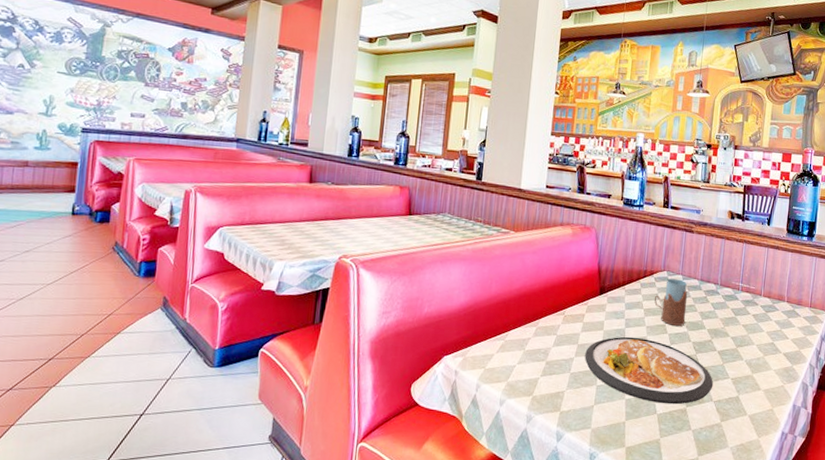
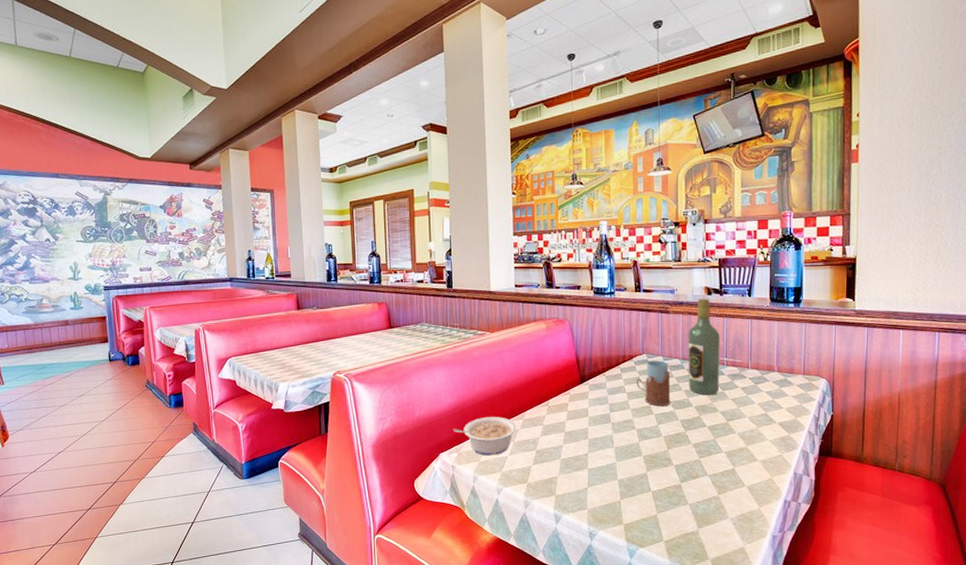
legume: none [462,321,529,364] -> present [453,417,517,456]
dish: present [585,336,713,405] -> none [573,420,706,482]
wine bottle: none [703,221,738,320] -> present [688,298,720,395]

